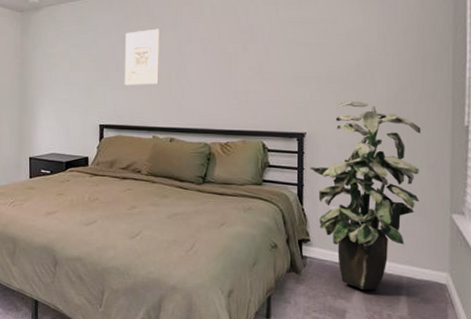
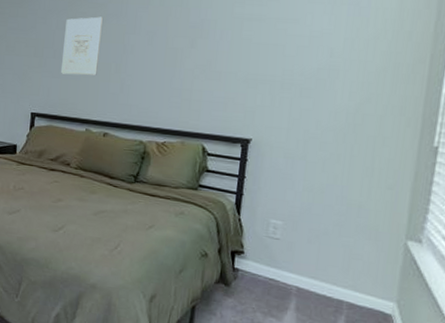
indoor plant: present [310,101,421,290] -> none [252,109,382,312]

